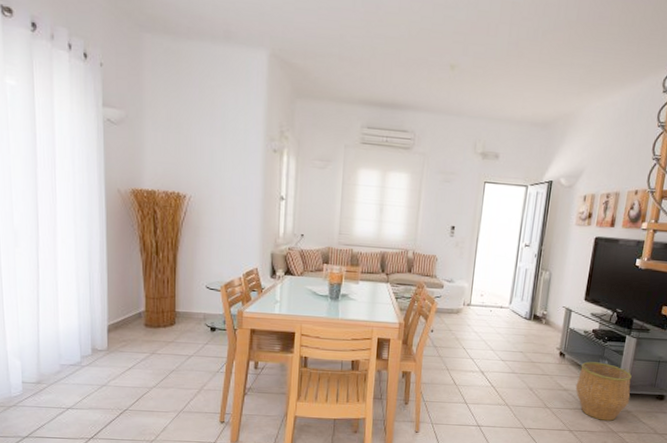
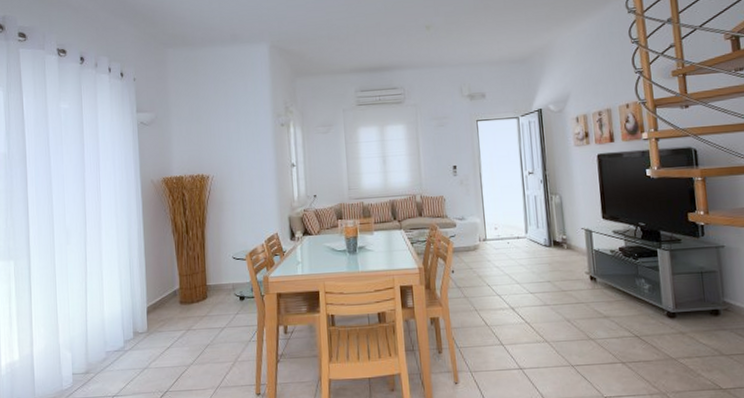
basket: present [575,361,632,421] -> none [616,281,681,347]

